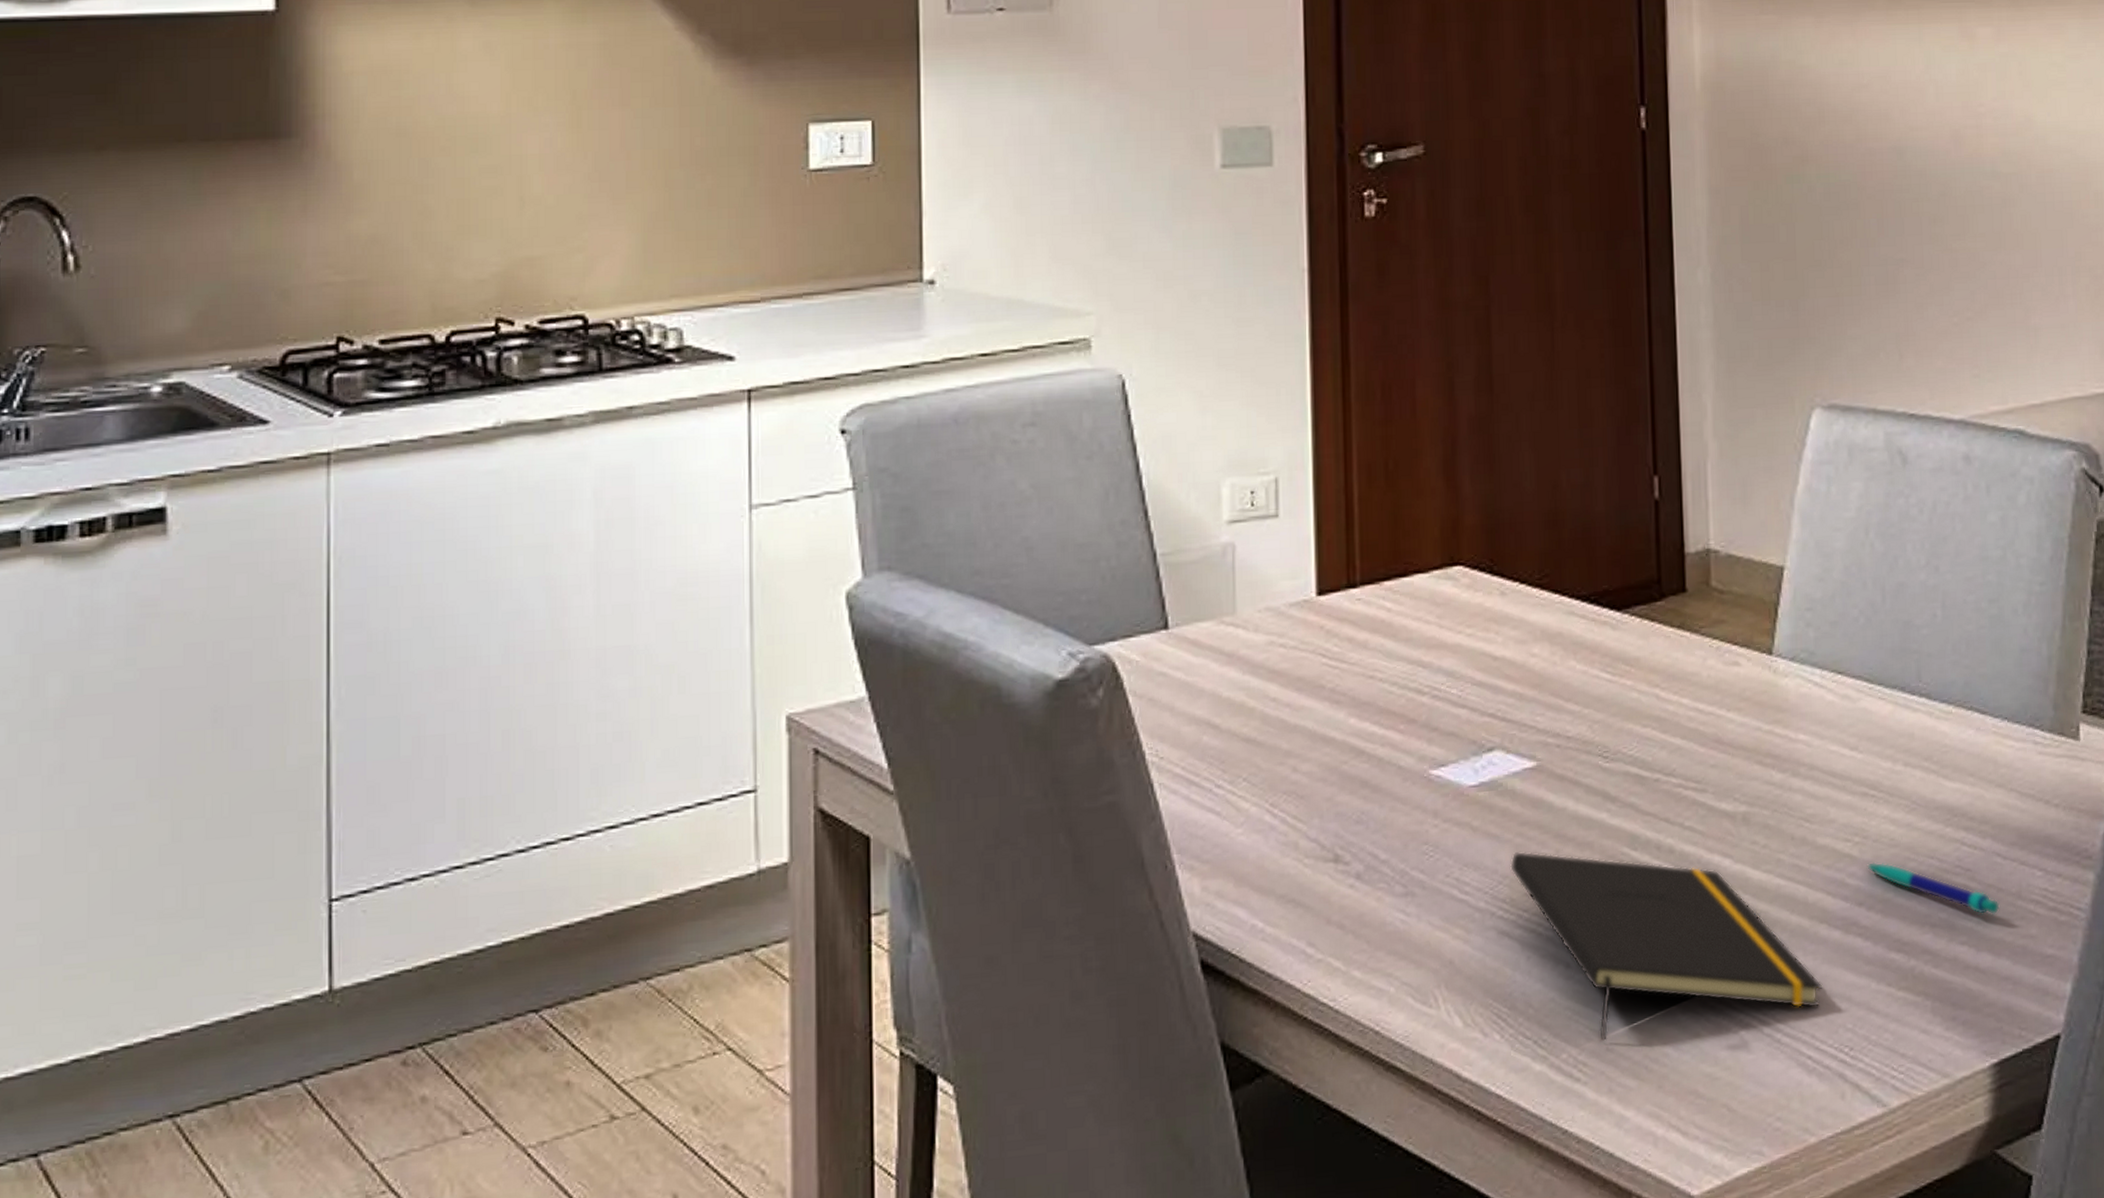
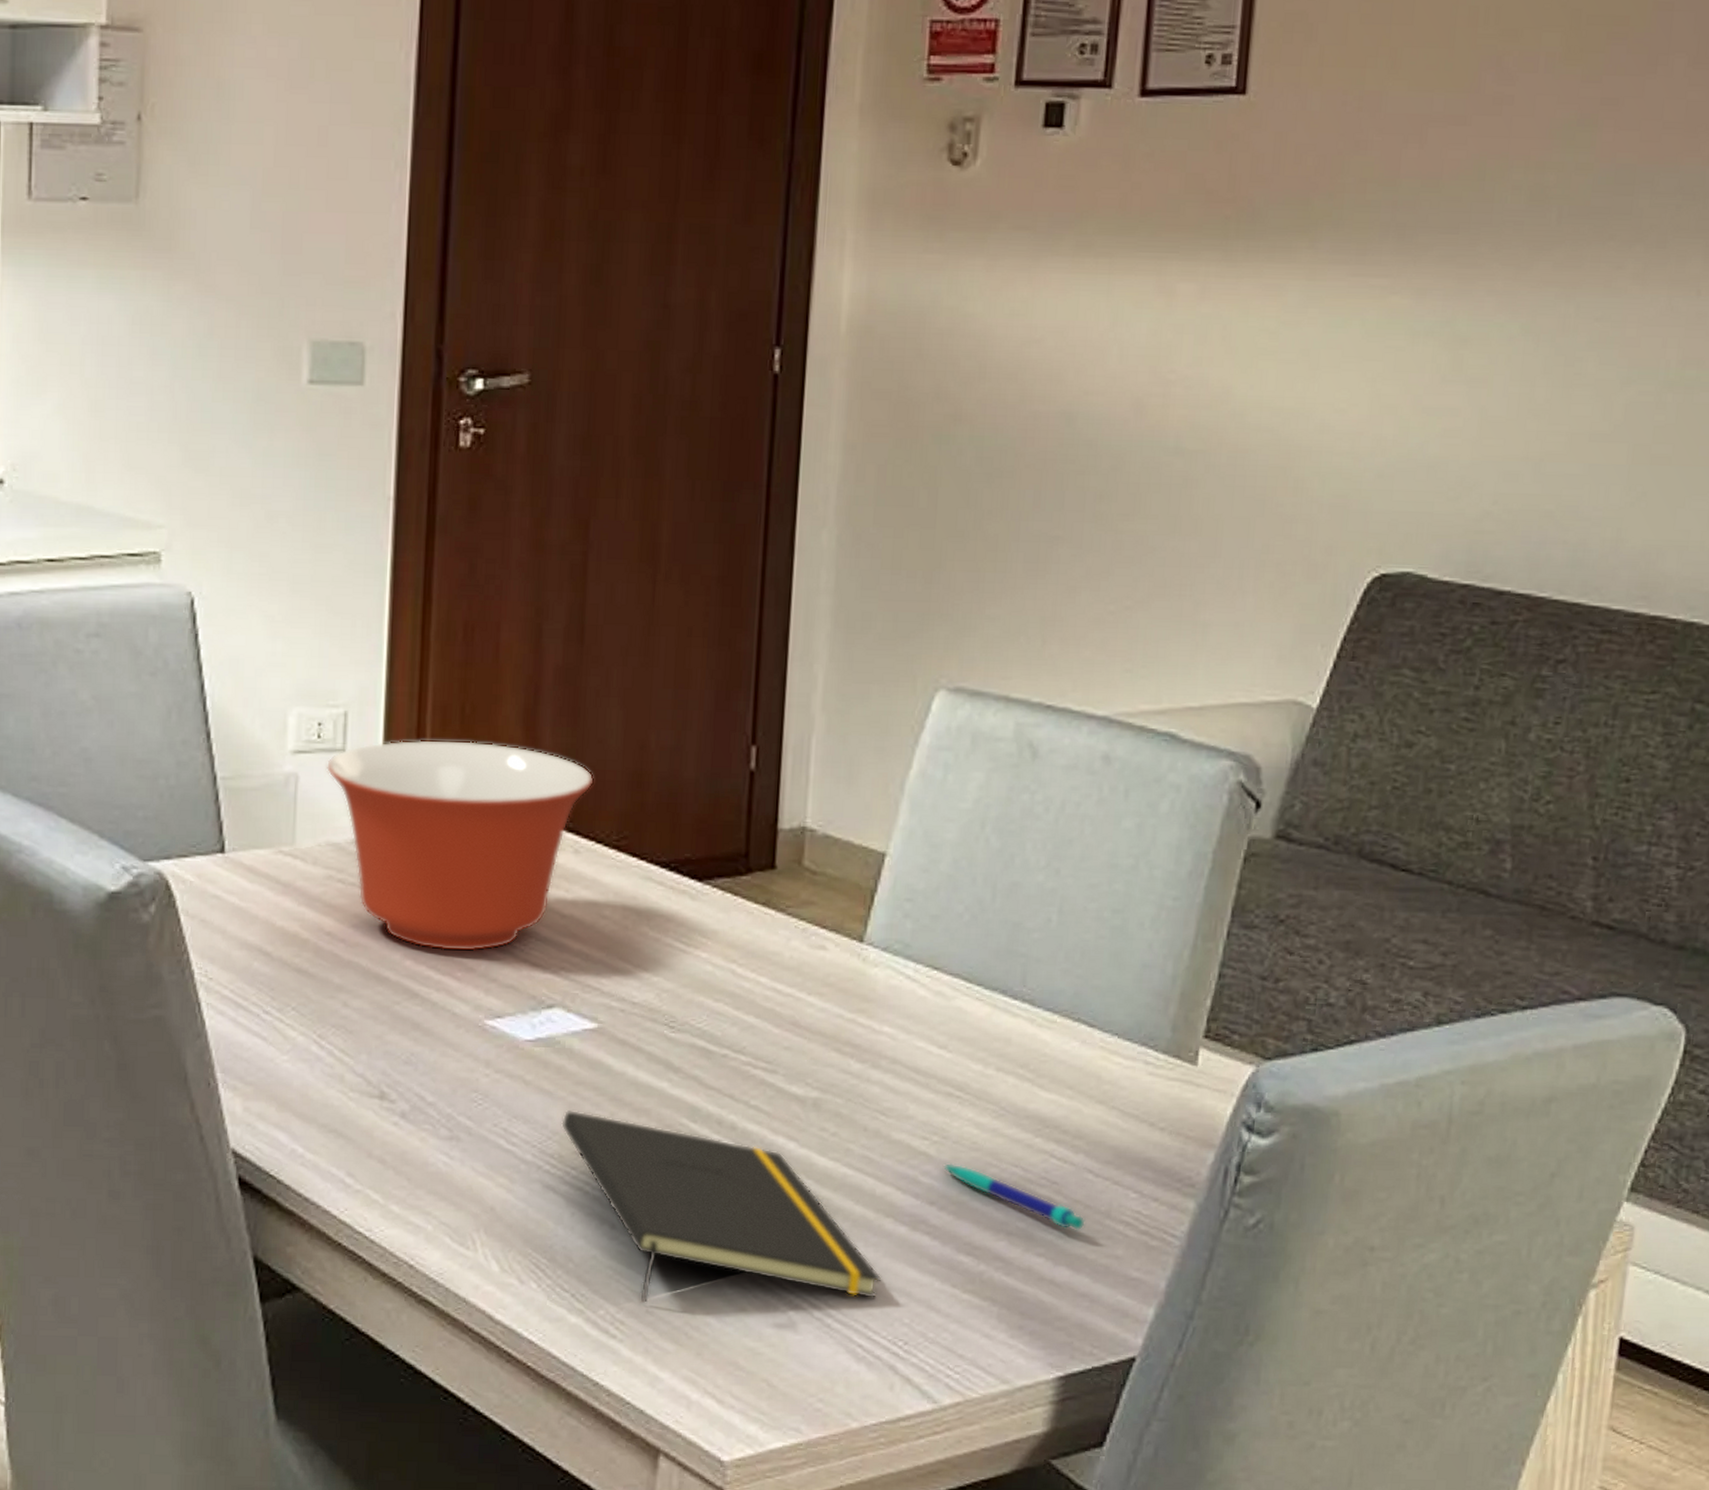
mixing bowl: none [1260,495,1513,705] -> present [325,739,594,951]

